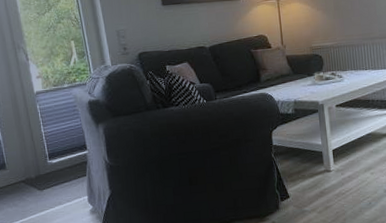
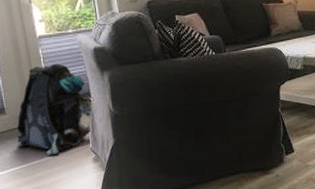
backpack: none [17,118,89,209] -> present [16,63,93,156]

